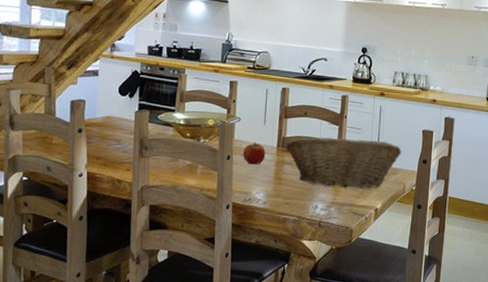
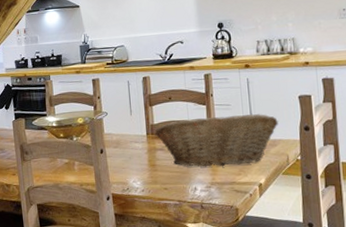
apple: present [243,141,266,165] -> none [114,132,137,155]

